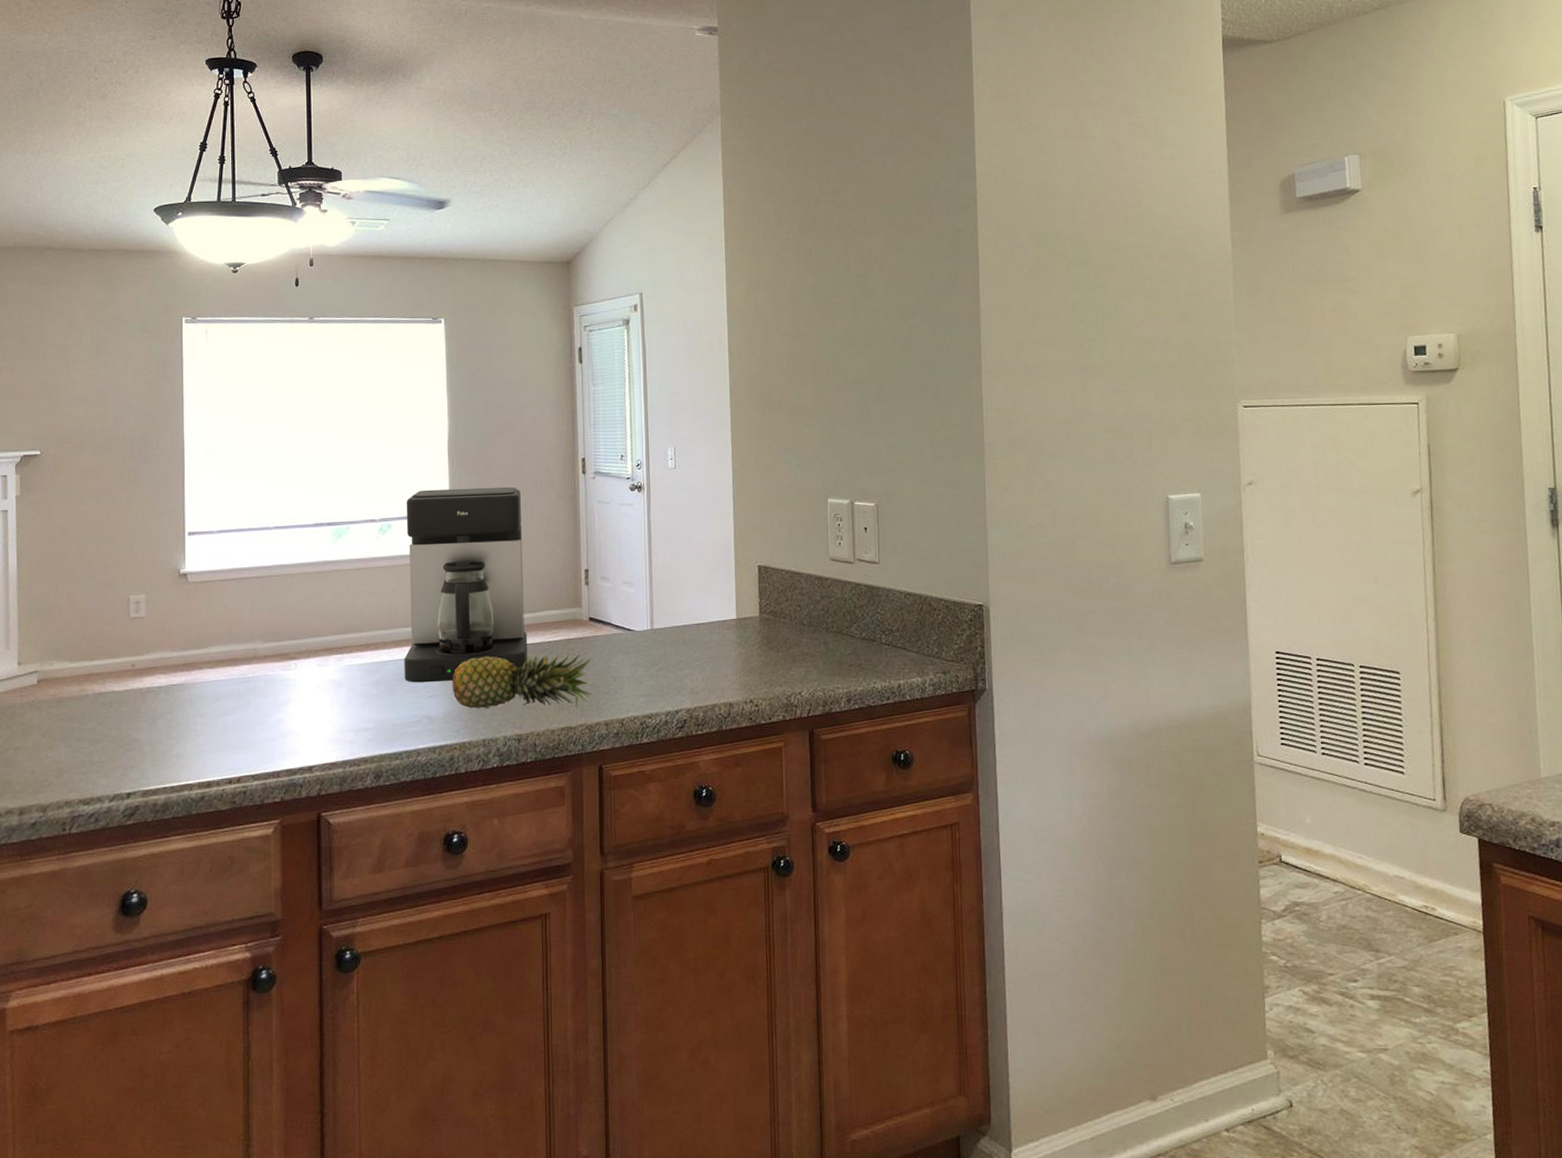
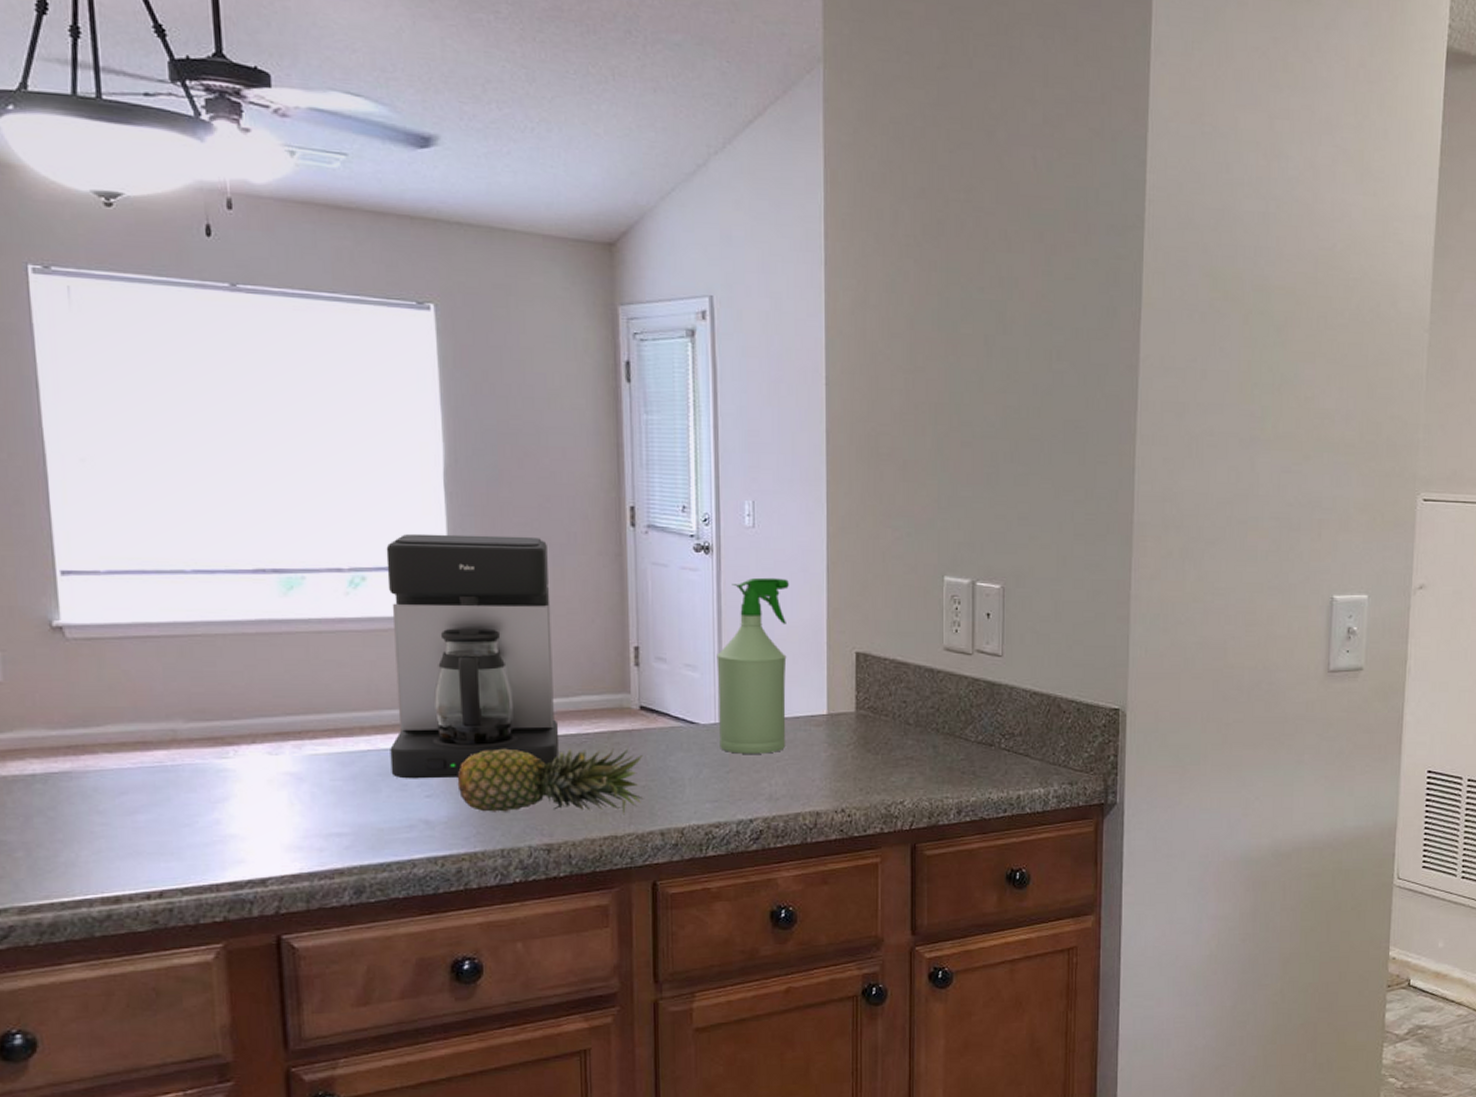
spray bottle: none [648,508,704,655] -> present [716,577,789,754]

